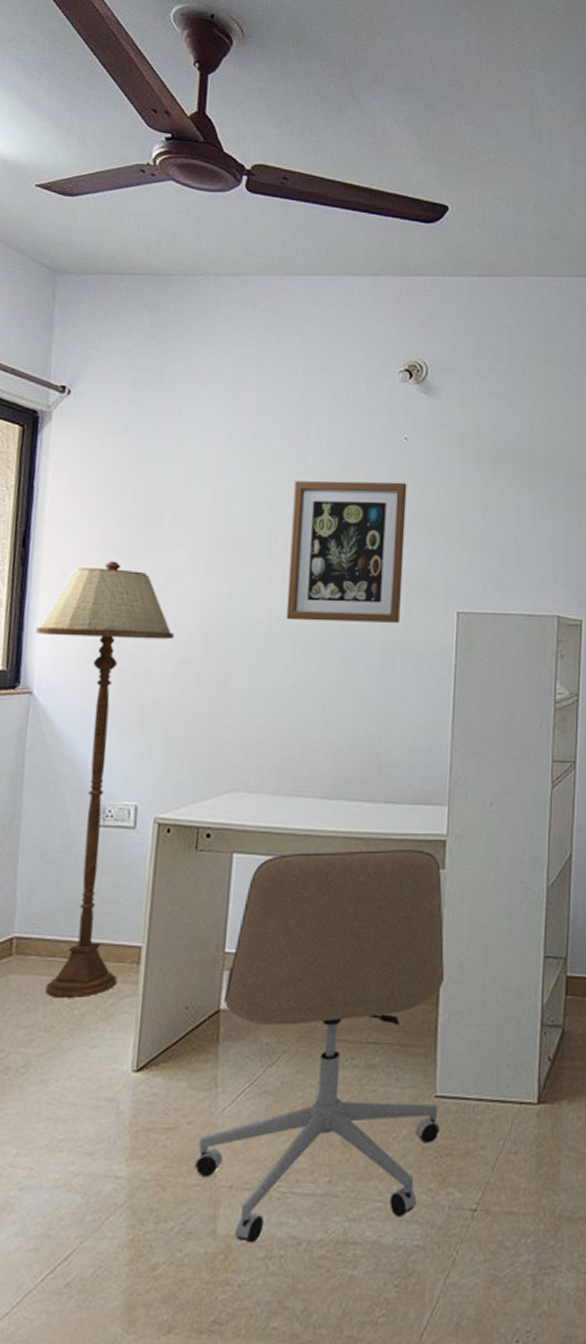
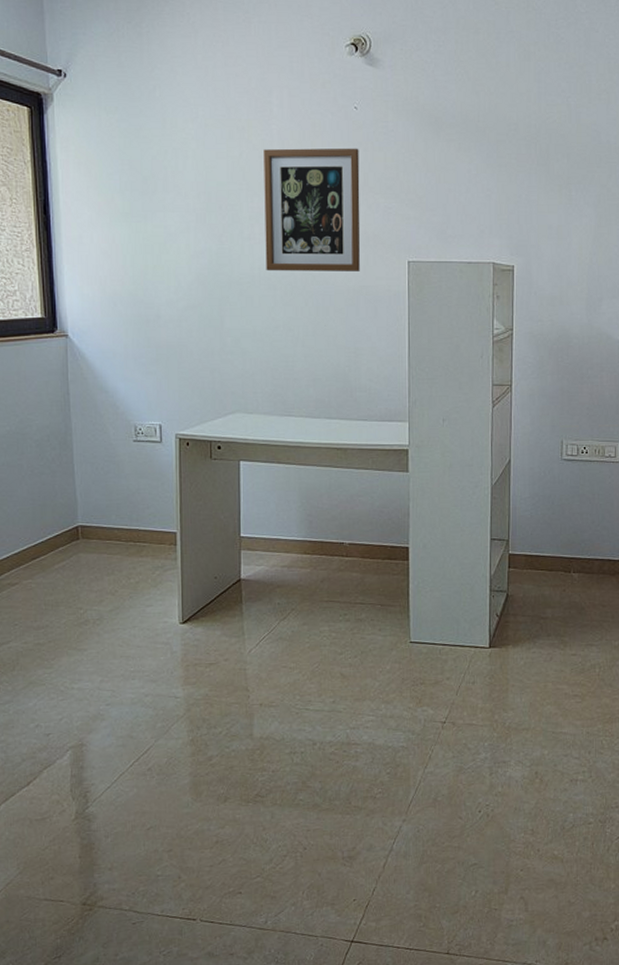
floor lamp: present [36,561,174,998] -> none [65,224,176,570]
office chair: present [194,849,445,1243] -> none [232,457,415,743]

